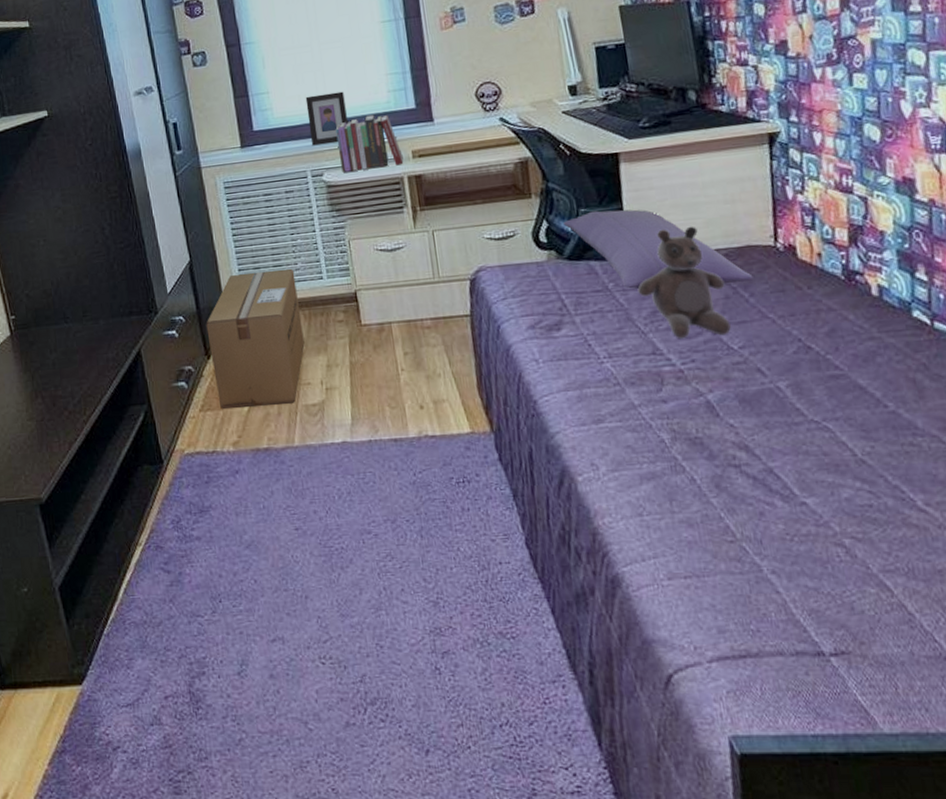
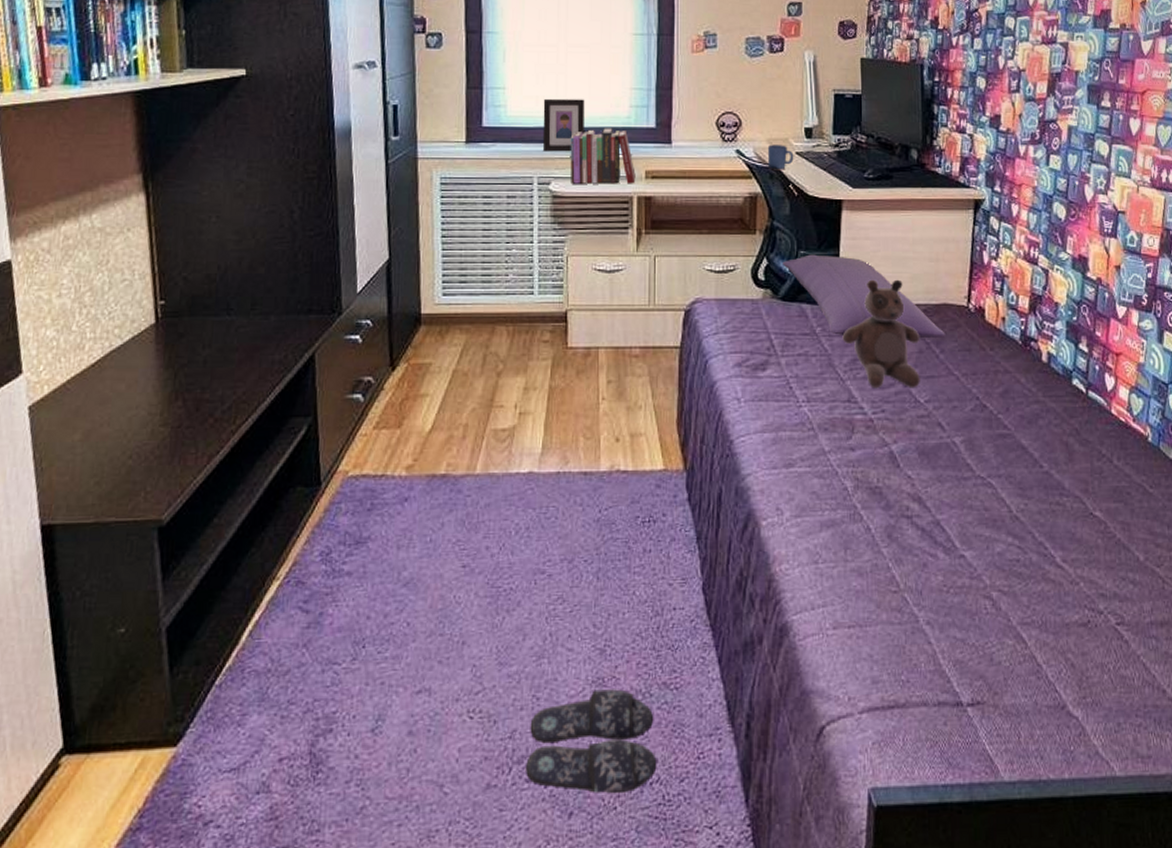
box: present [206,269,305,409] -> none [396,279,504,428]
slippers: none [377,638,504,734] -> present [526,689,657,794]
mug: none [532,106,561,133] -> present [768,145,794,170]

